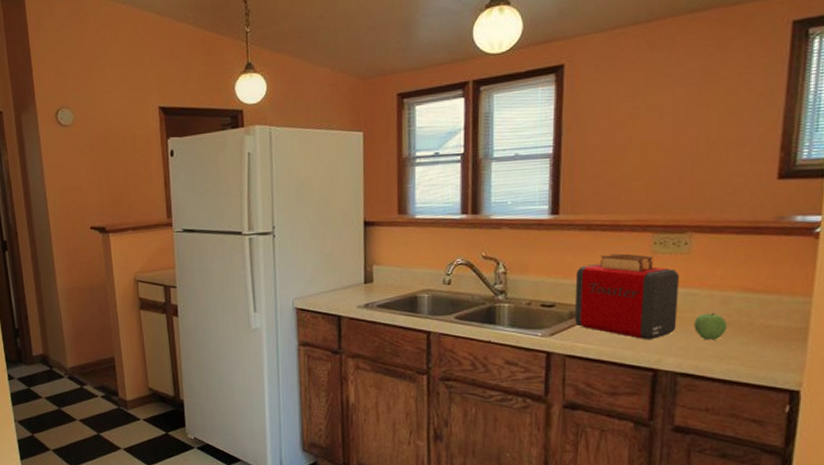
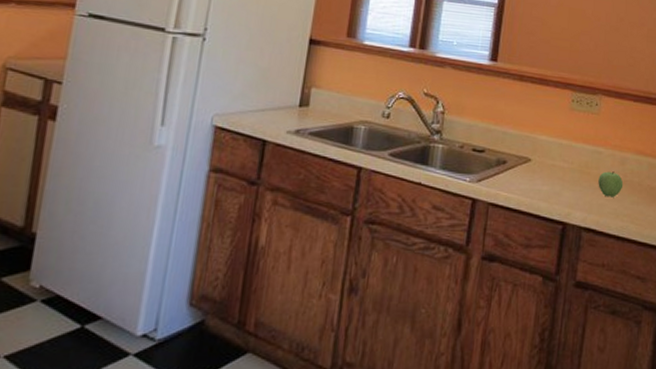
toaster: present [574,253,679,340] -> none [500,106,589,193]

